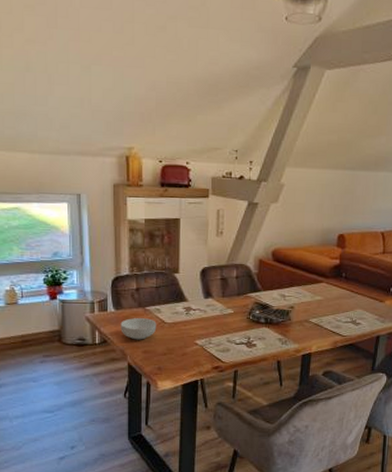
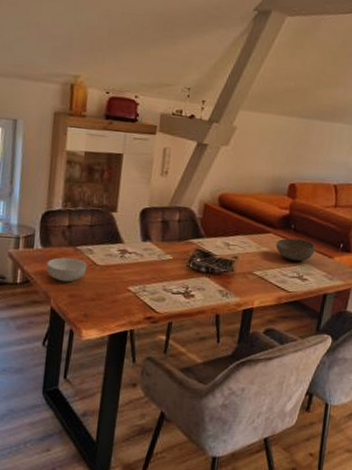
bowl: none [329,286,366,308] -> present [276,238,315,262]

